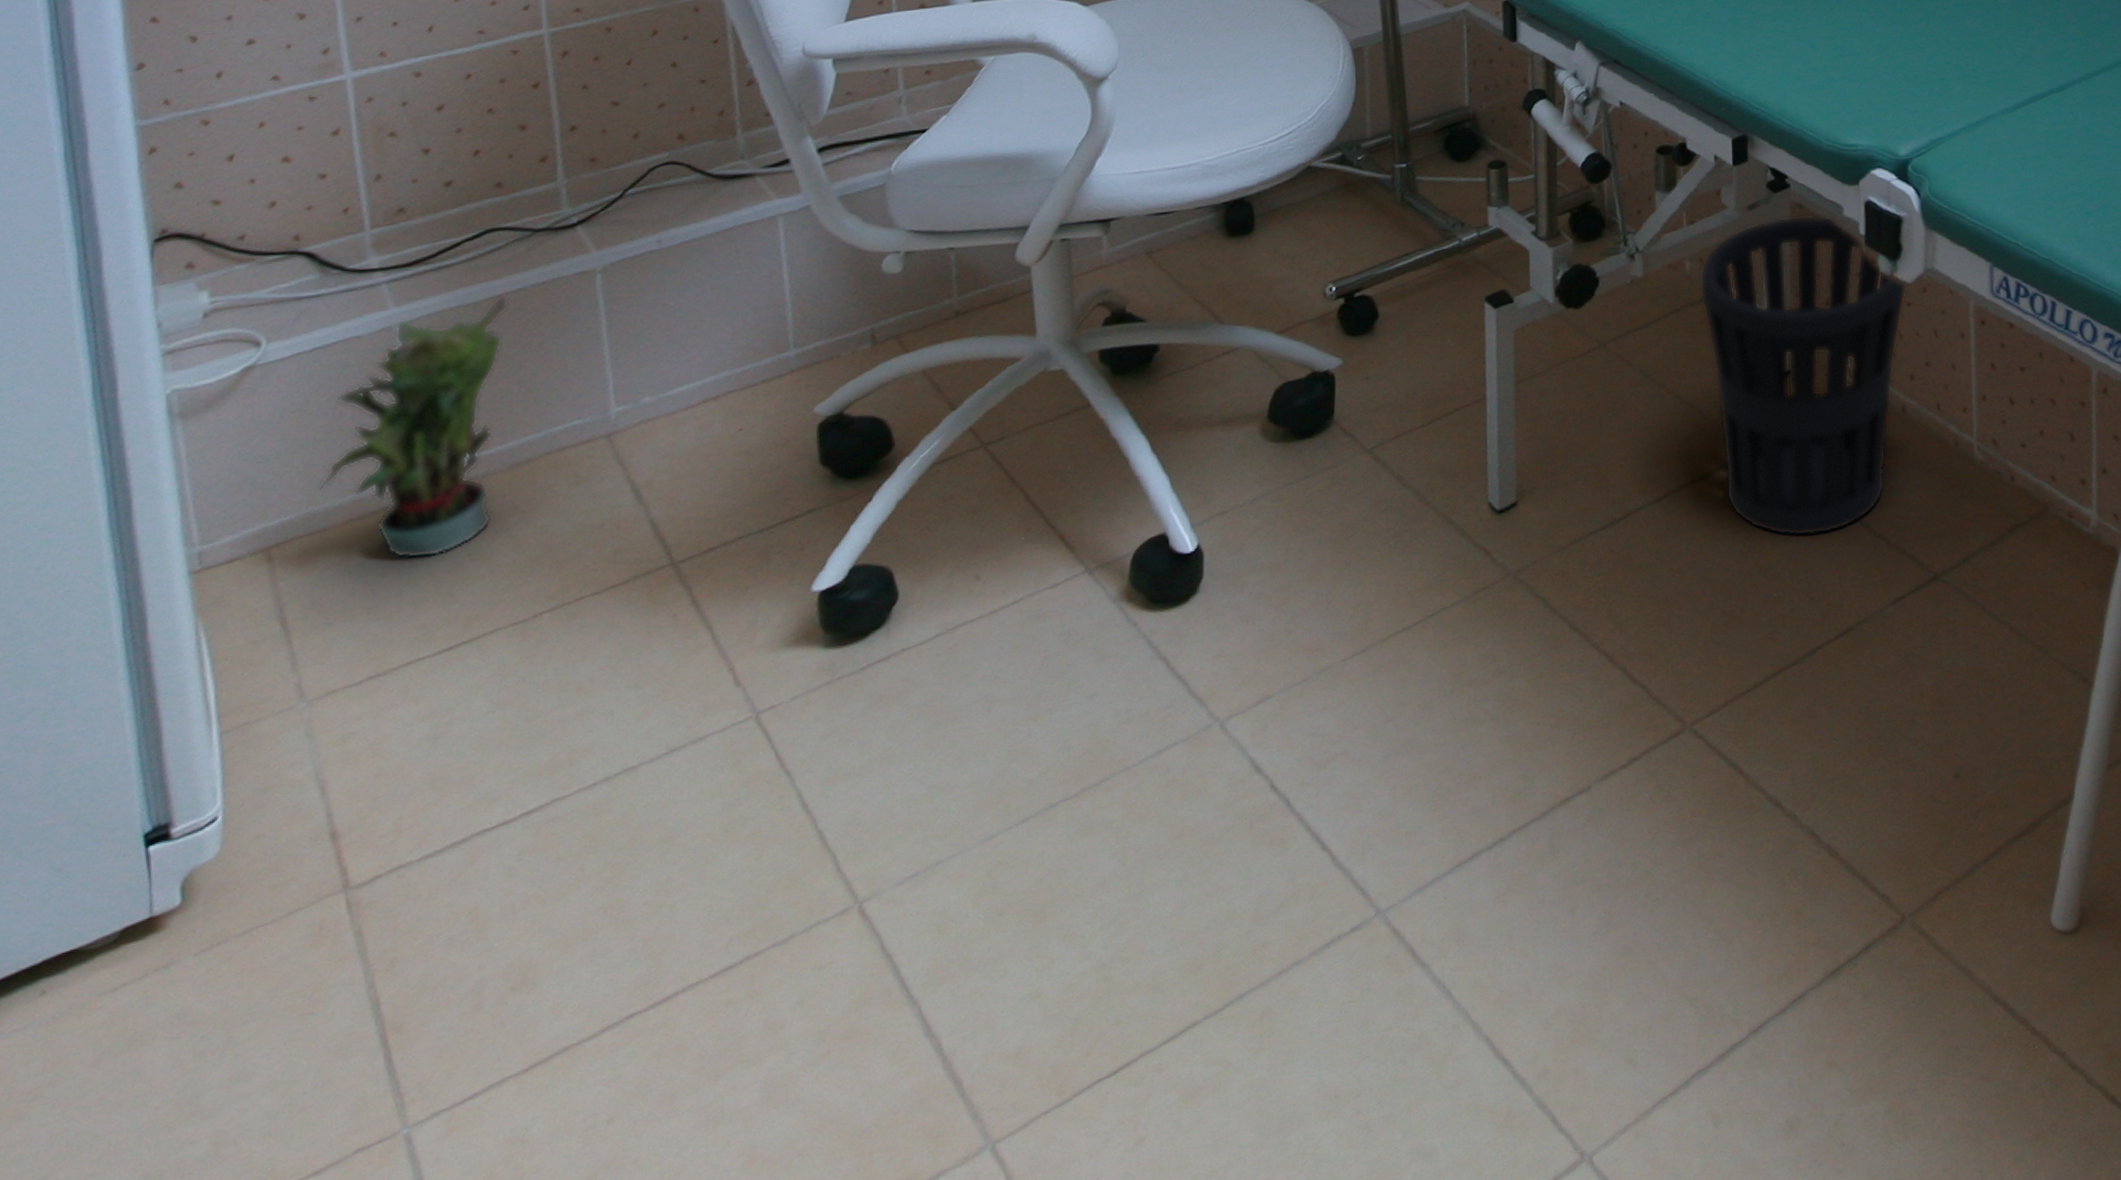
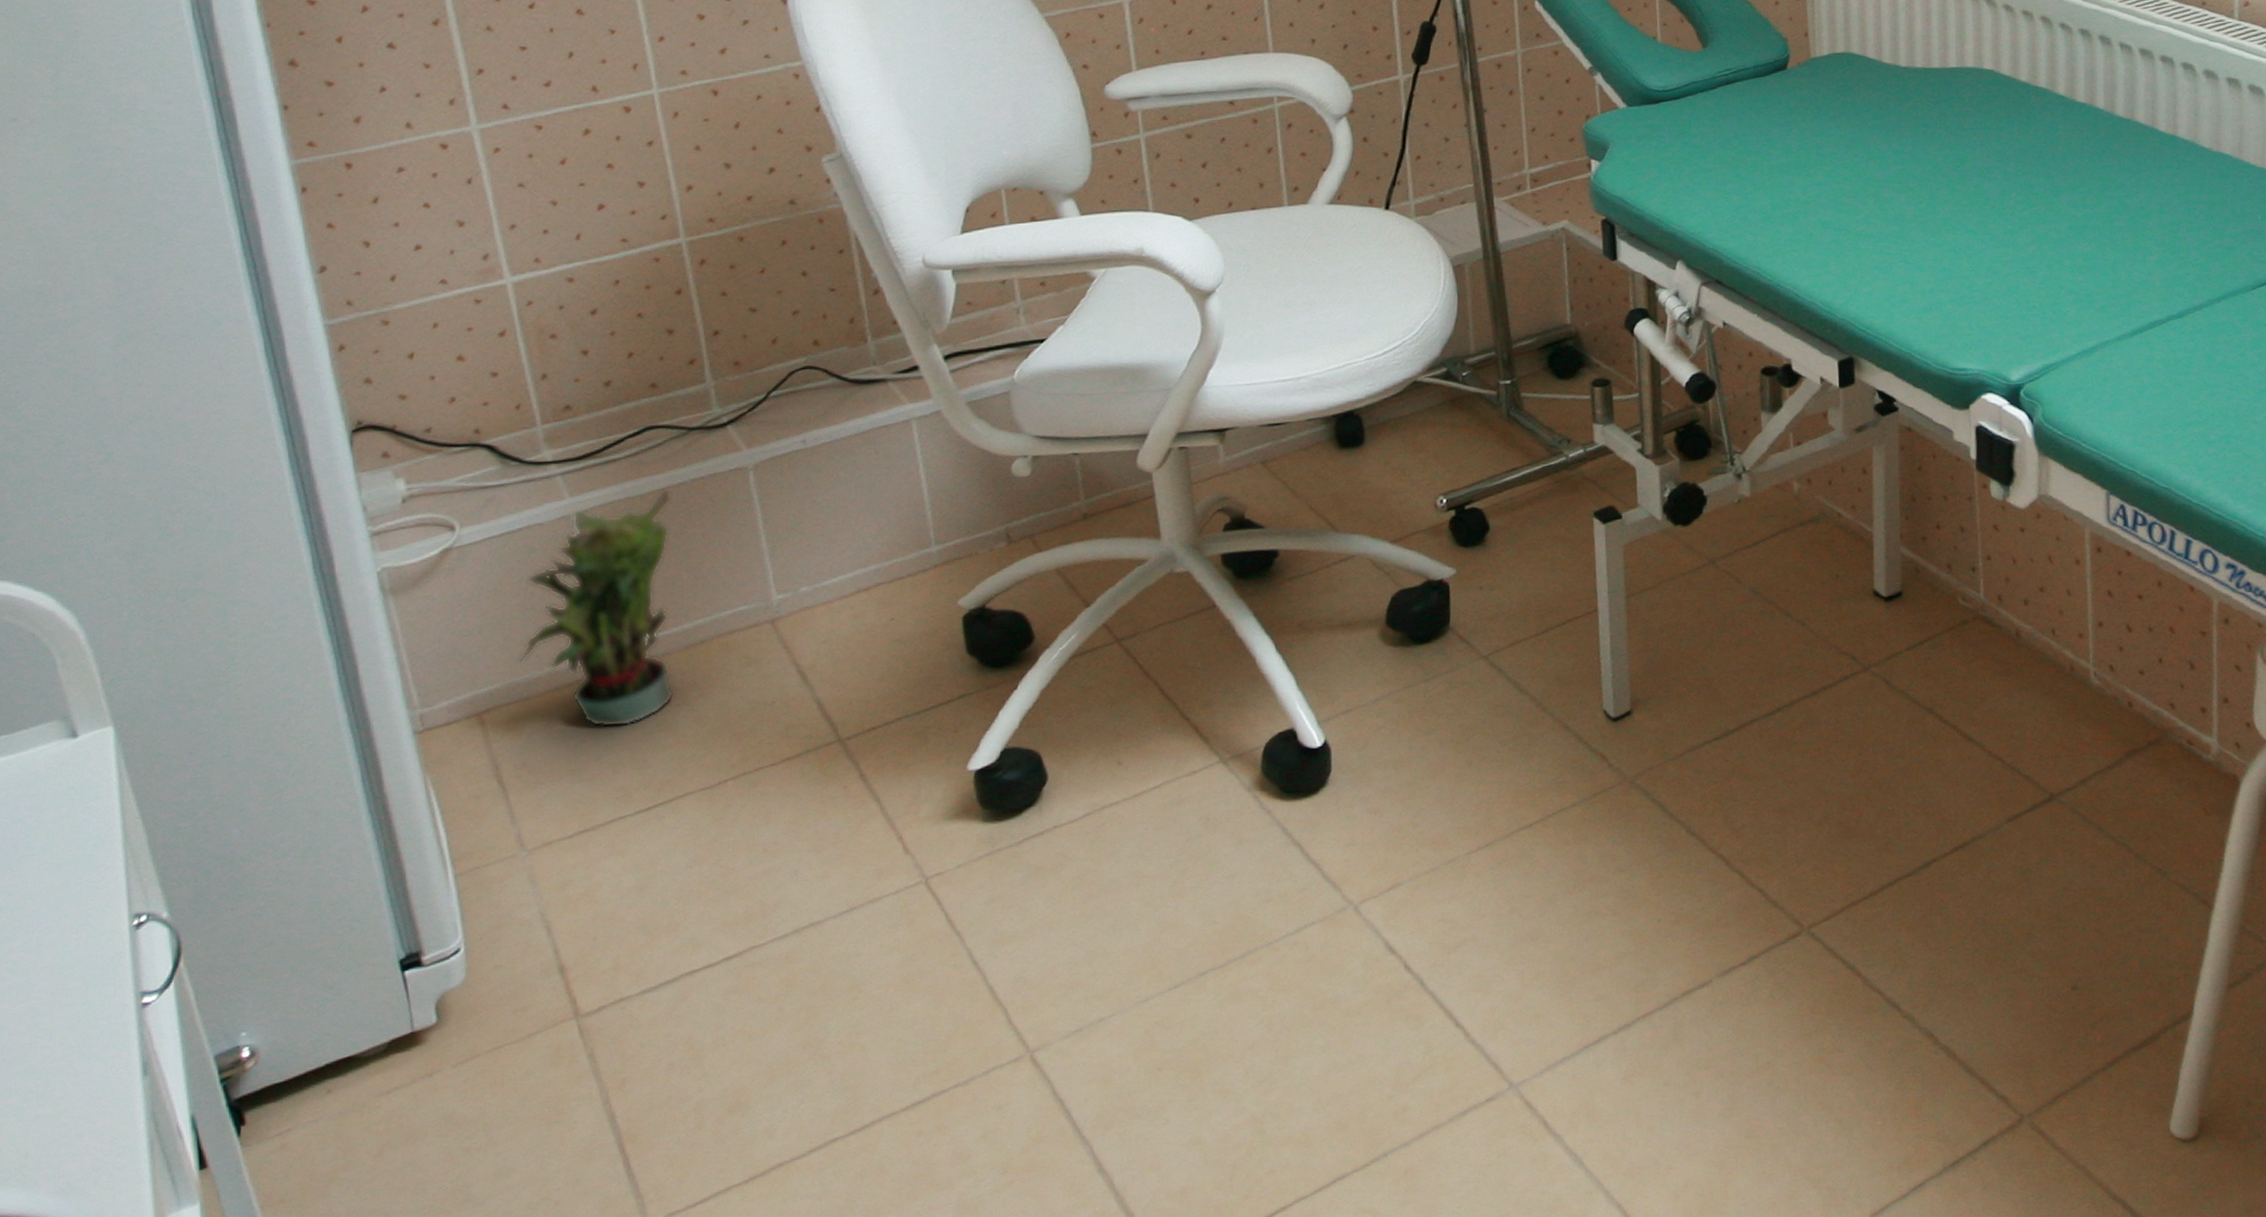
wastebasket: present [1700,214,1907,537] -> none [1808,438,2020,754]

